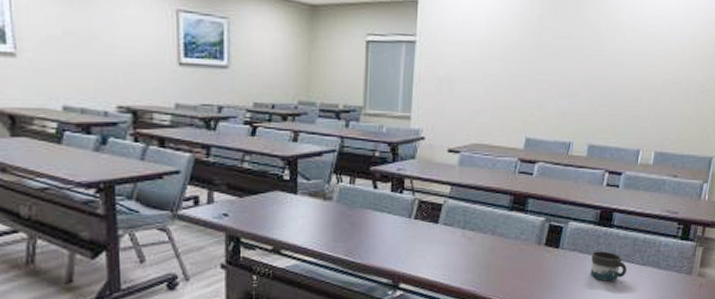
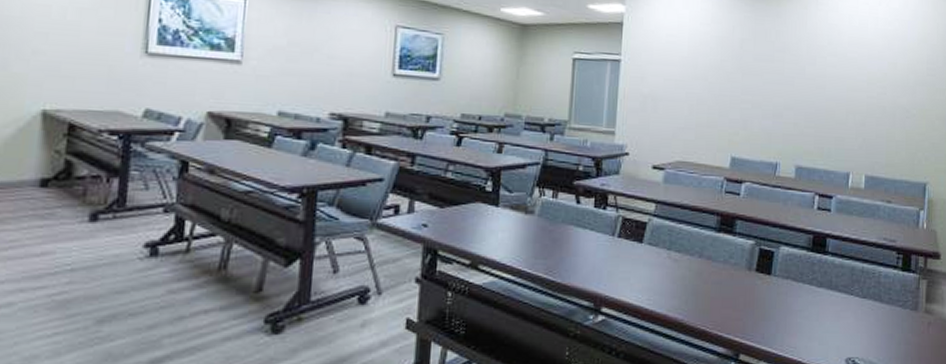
mug: present [590,251,627,281] -> none [806,280,846,314]

